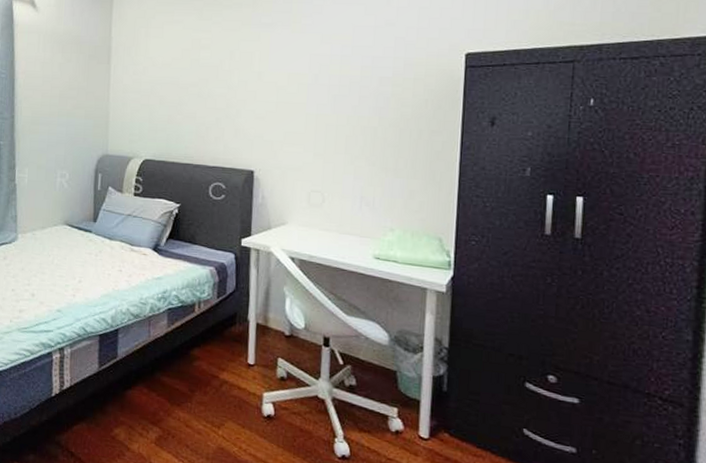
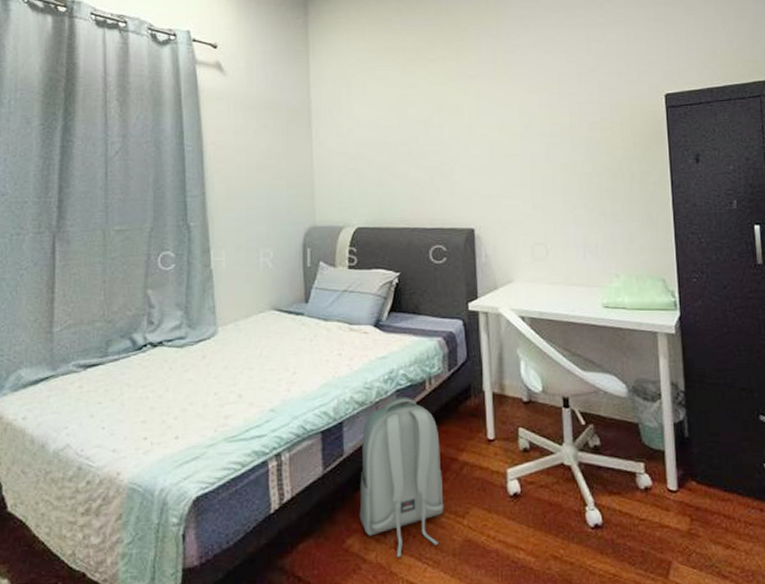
backpack: none [126,314,204,452] -> present [359,397,444,558]

